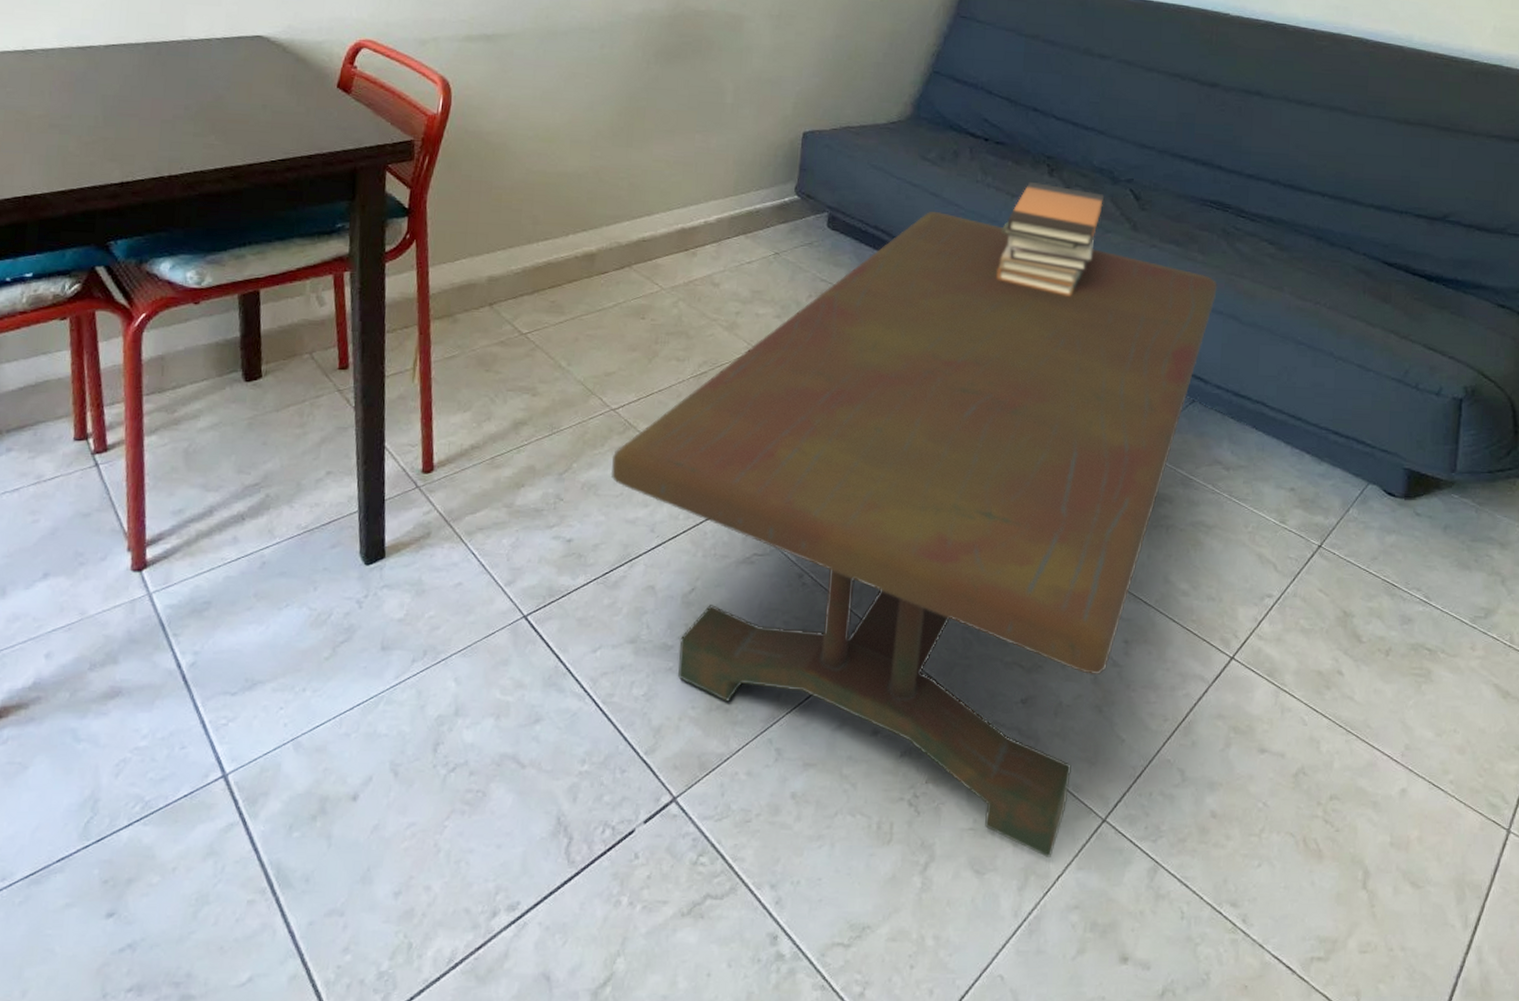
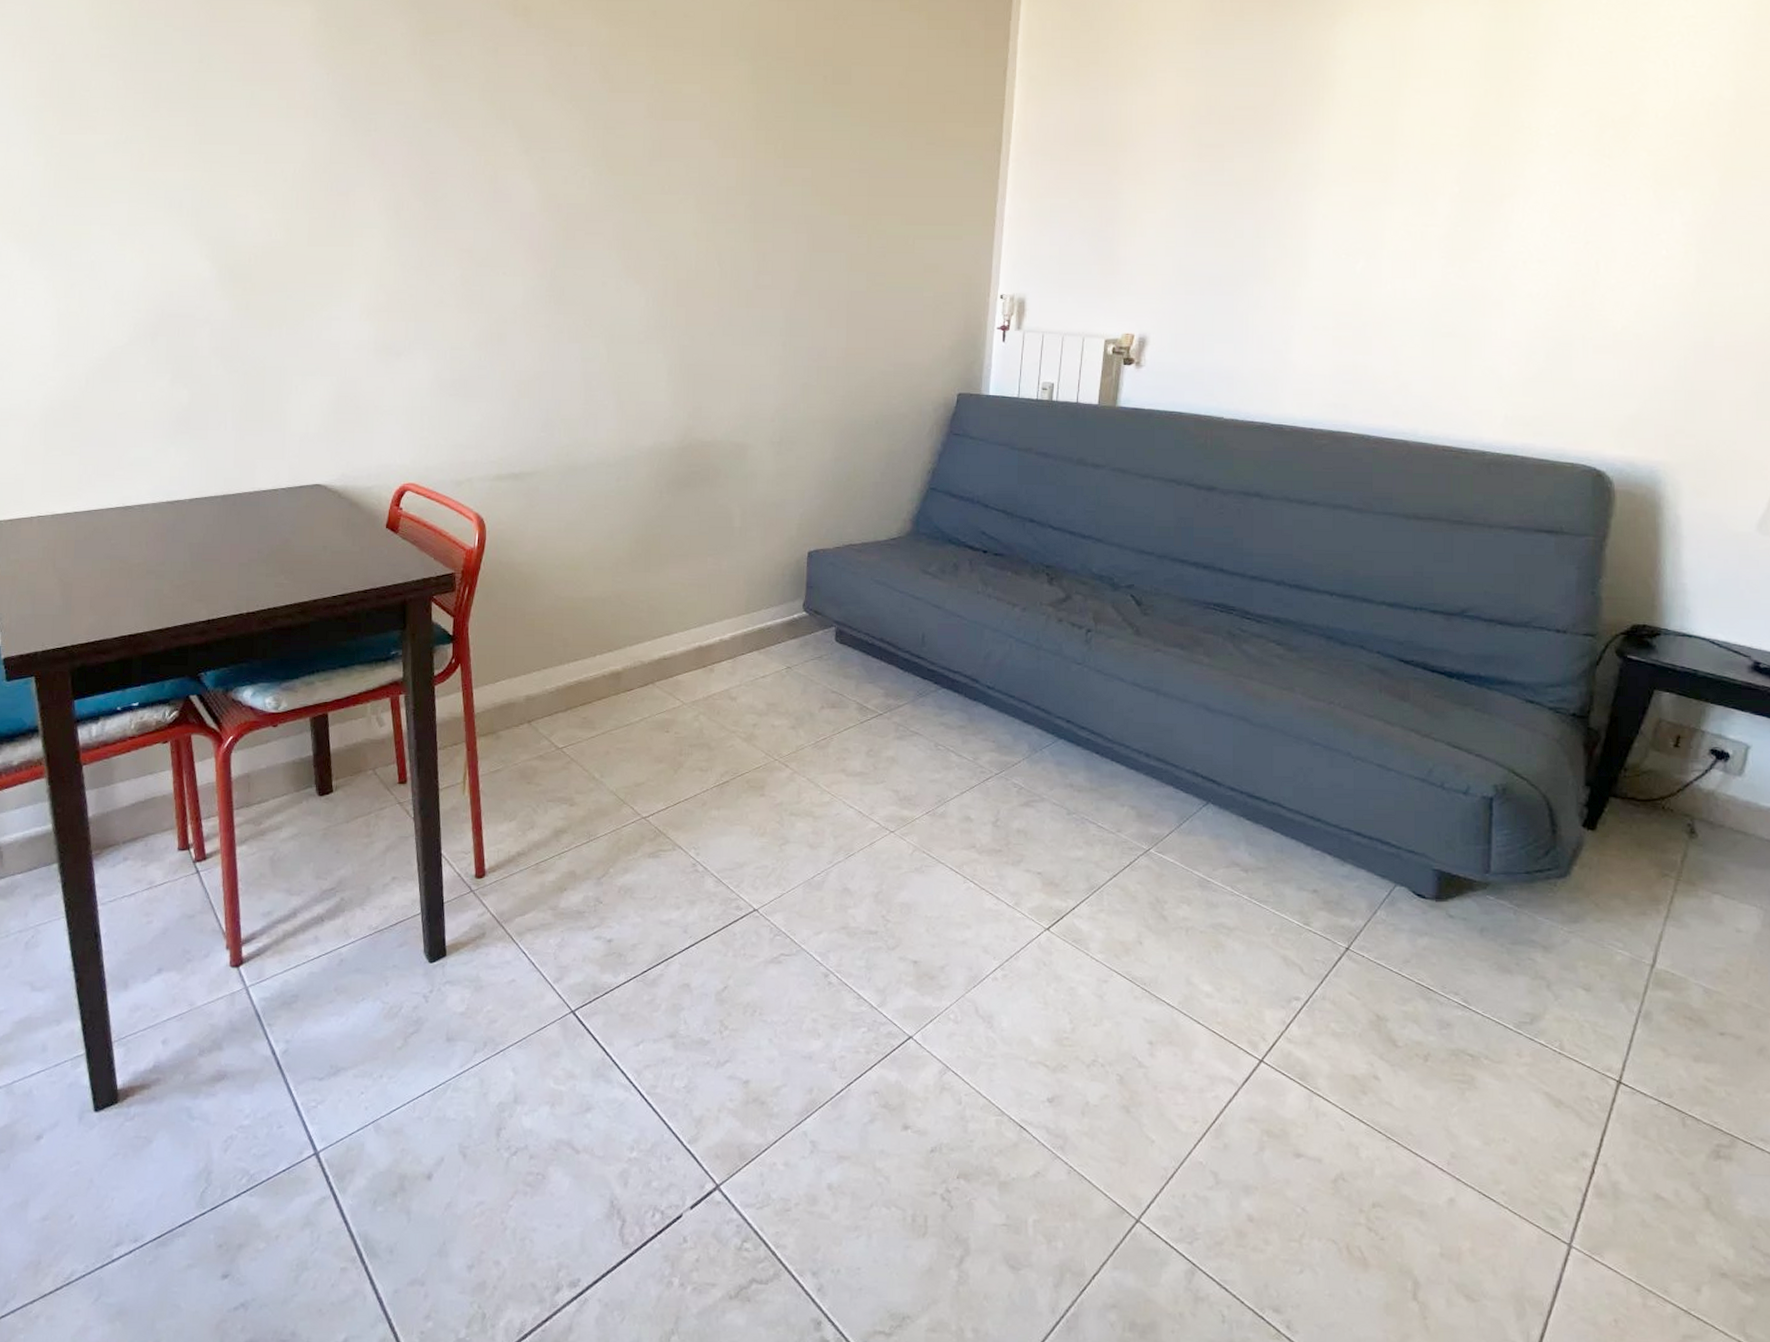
coffee table: present [610,211,1218,857] -> none [644,622,1225,1256]
book stack: present [996,181,1105,297] -> none [1002,590,1106,702]

